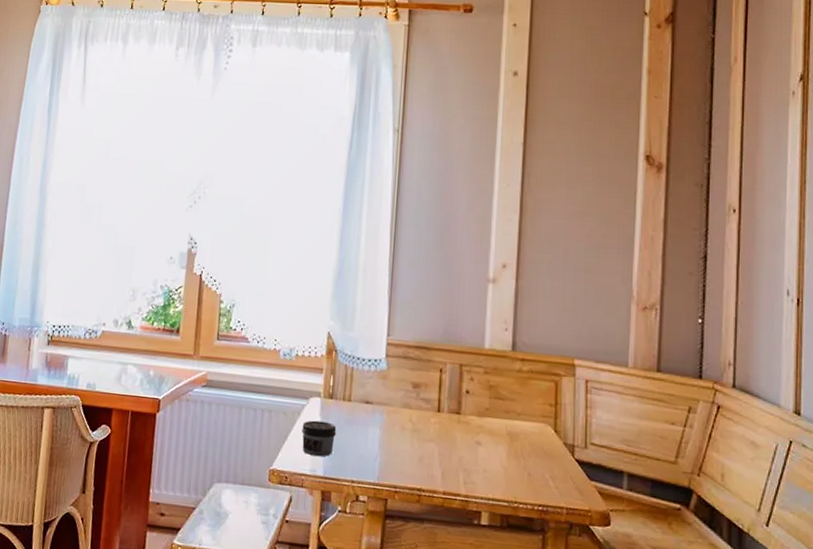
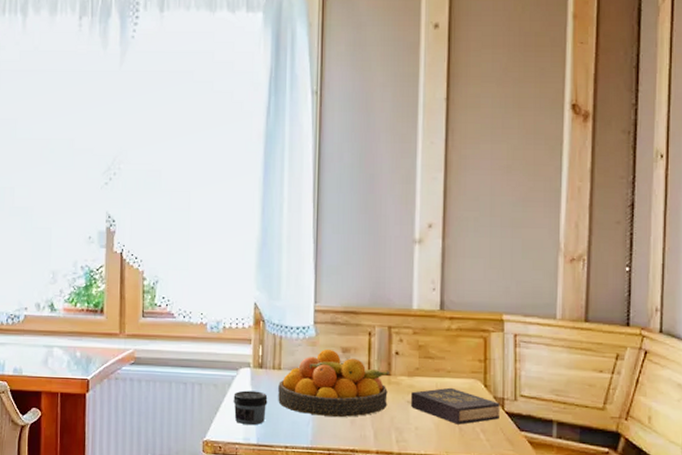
fruit bowl: none [347,383,460,455] -> present [278,348,391,418]
hardback book: none [480,430,570,470] -> present [411,387,500,425]

